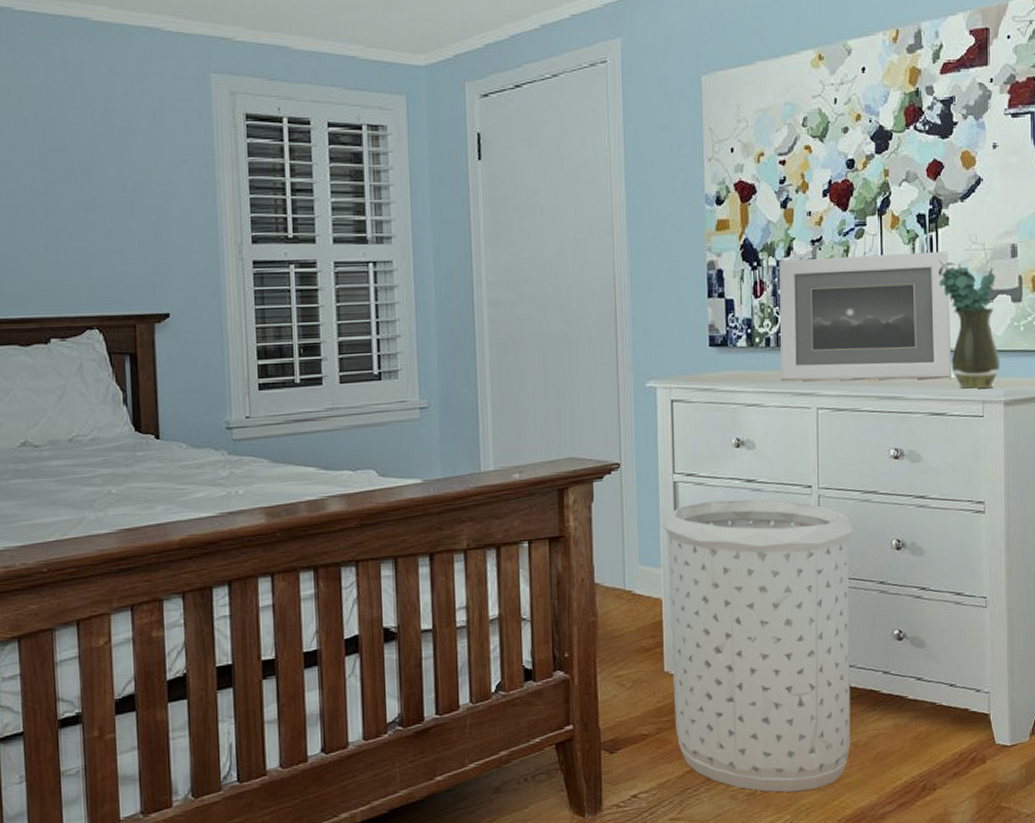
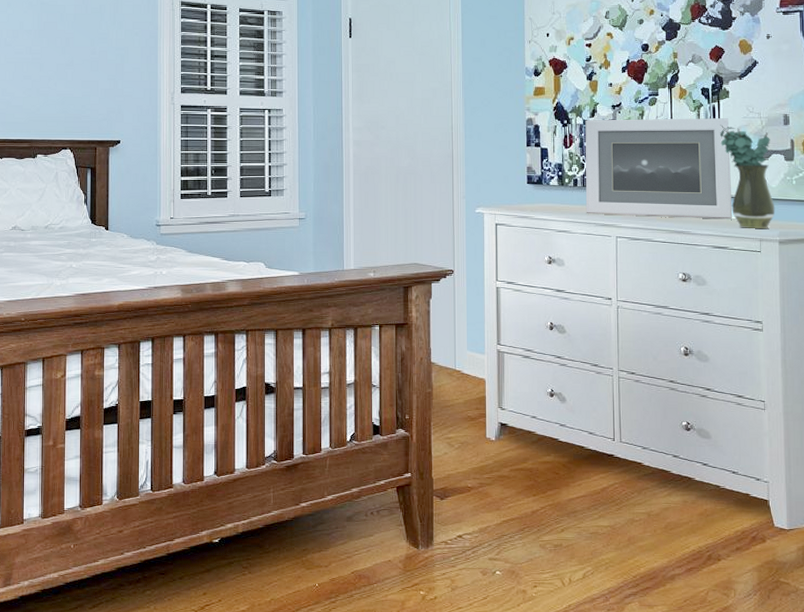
laundry basket: present [663,499,854,793] -> none [487,305,648,549]

